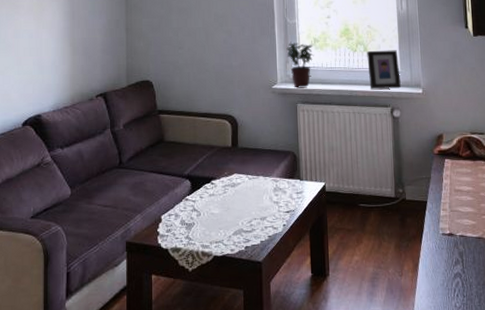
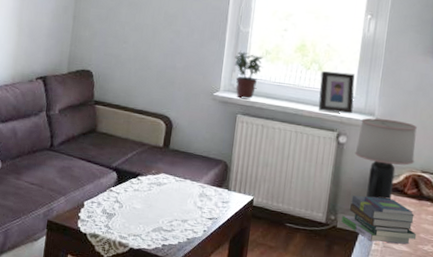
table lamp: none [409,89,463,166] -> present [355,117,417,200]
books: none [409,164,478,208] -> present [341,195,417,245]

